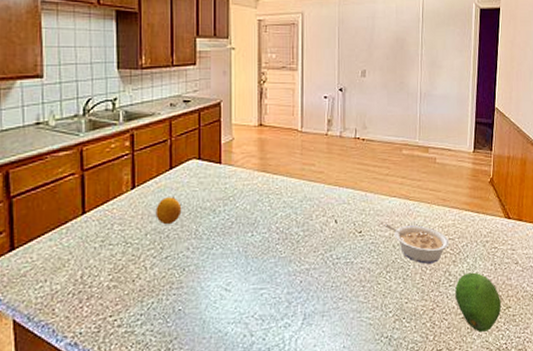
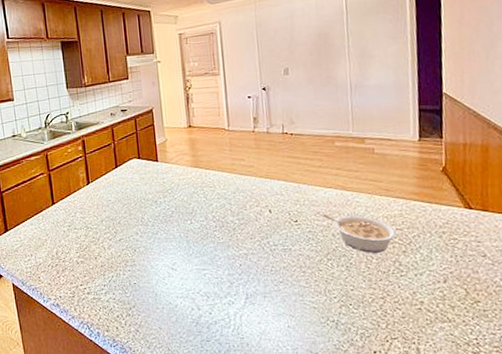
fruit: present [155,196,182,225] -> none [107,189,129,214]
fruit: present [455,272,501,332] -> none [408,263,467,325]

